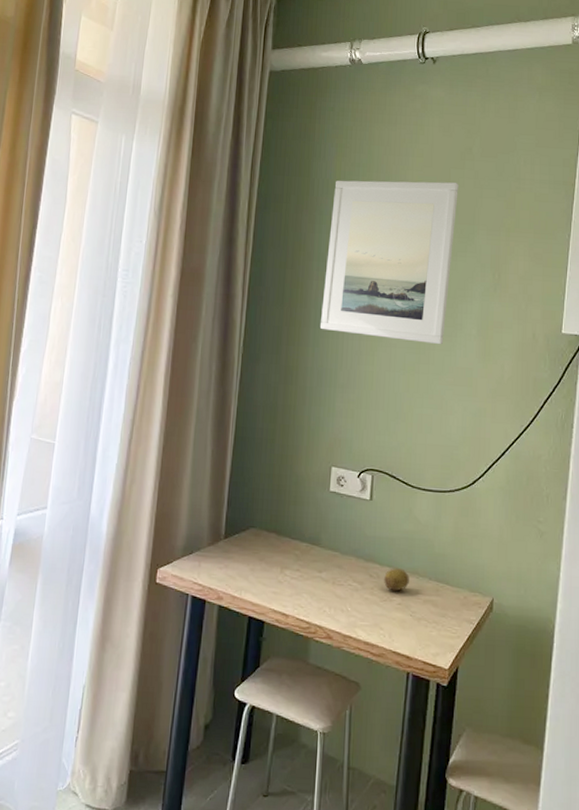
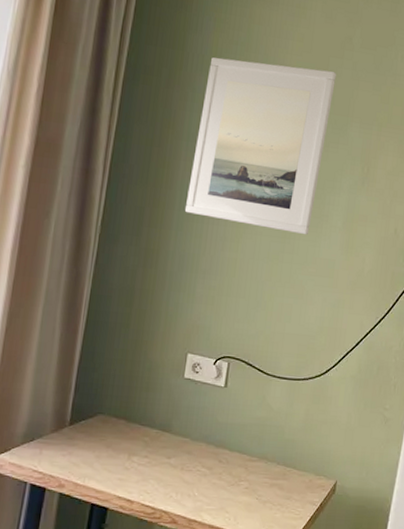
fruit: present [384,567,409,592] -> none [233,452,258,476]

